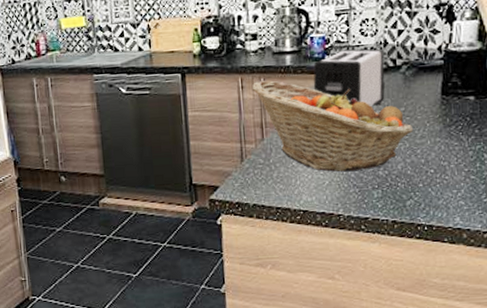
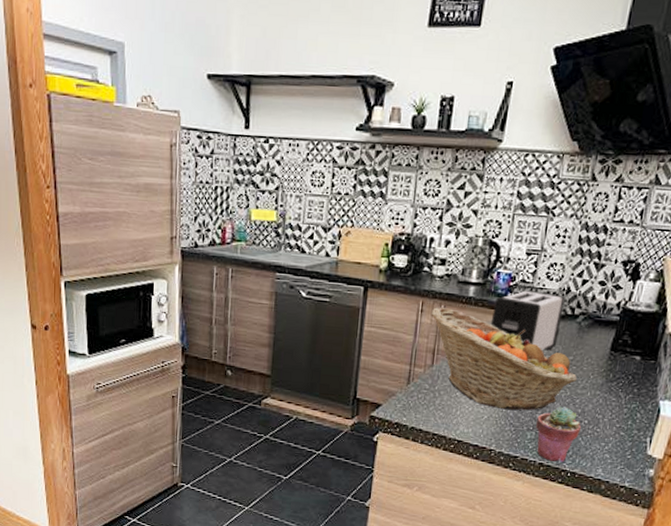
potted succulent: none [381,159,429,217] -> present [536,406,582,462]

